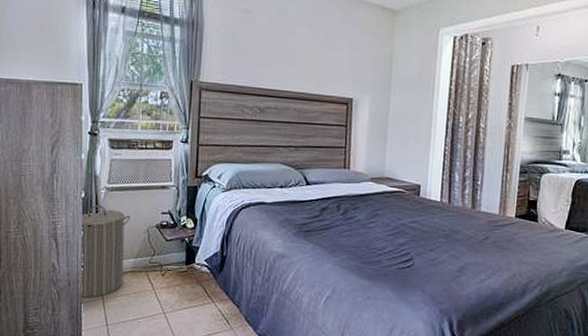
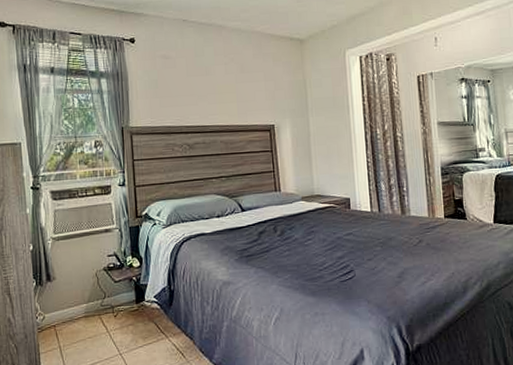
laundry hamper: present [79,204,131,298] -> none [30,255,79,349]

